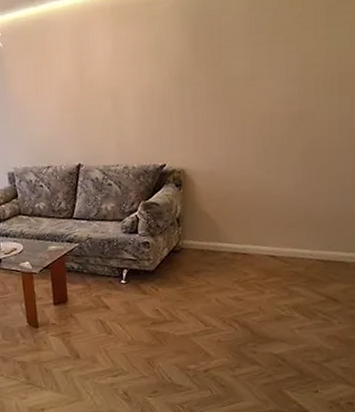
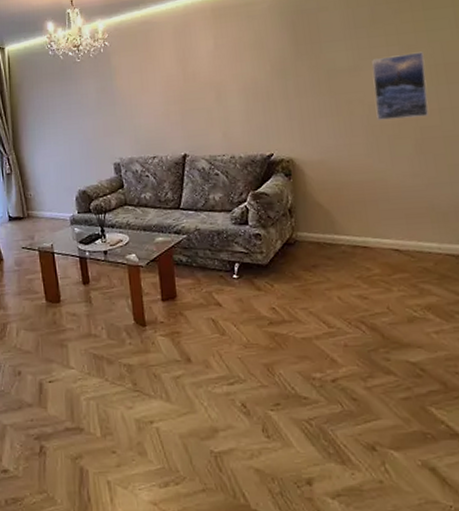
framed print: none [268,60,321,131] -> present [372,51,429,120]

